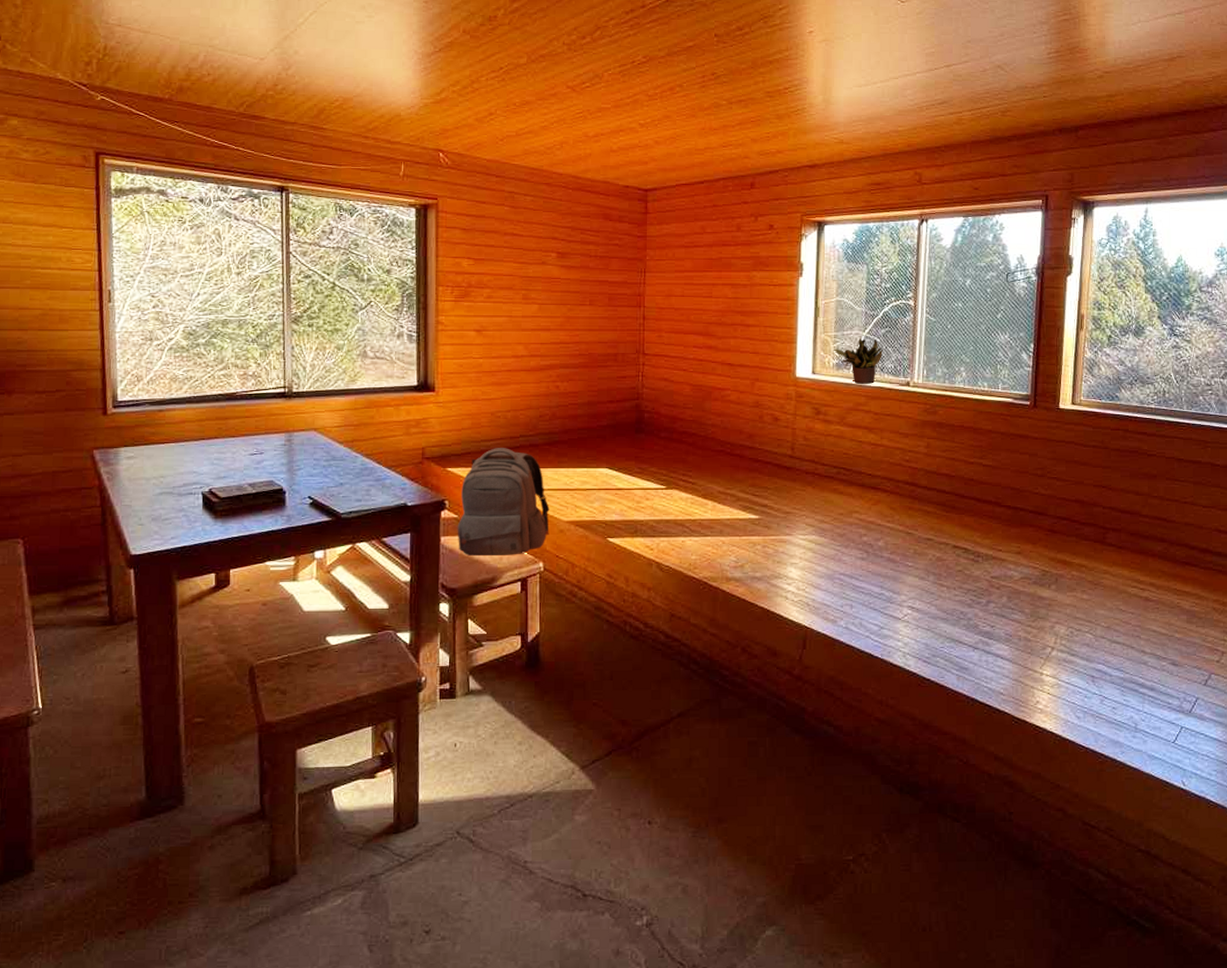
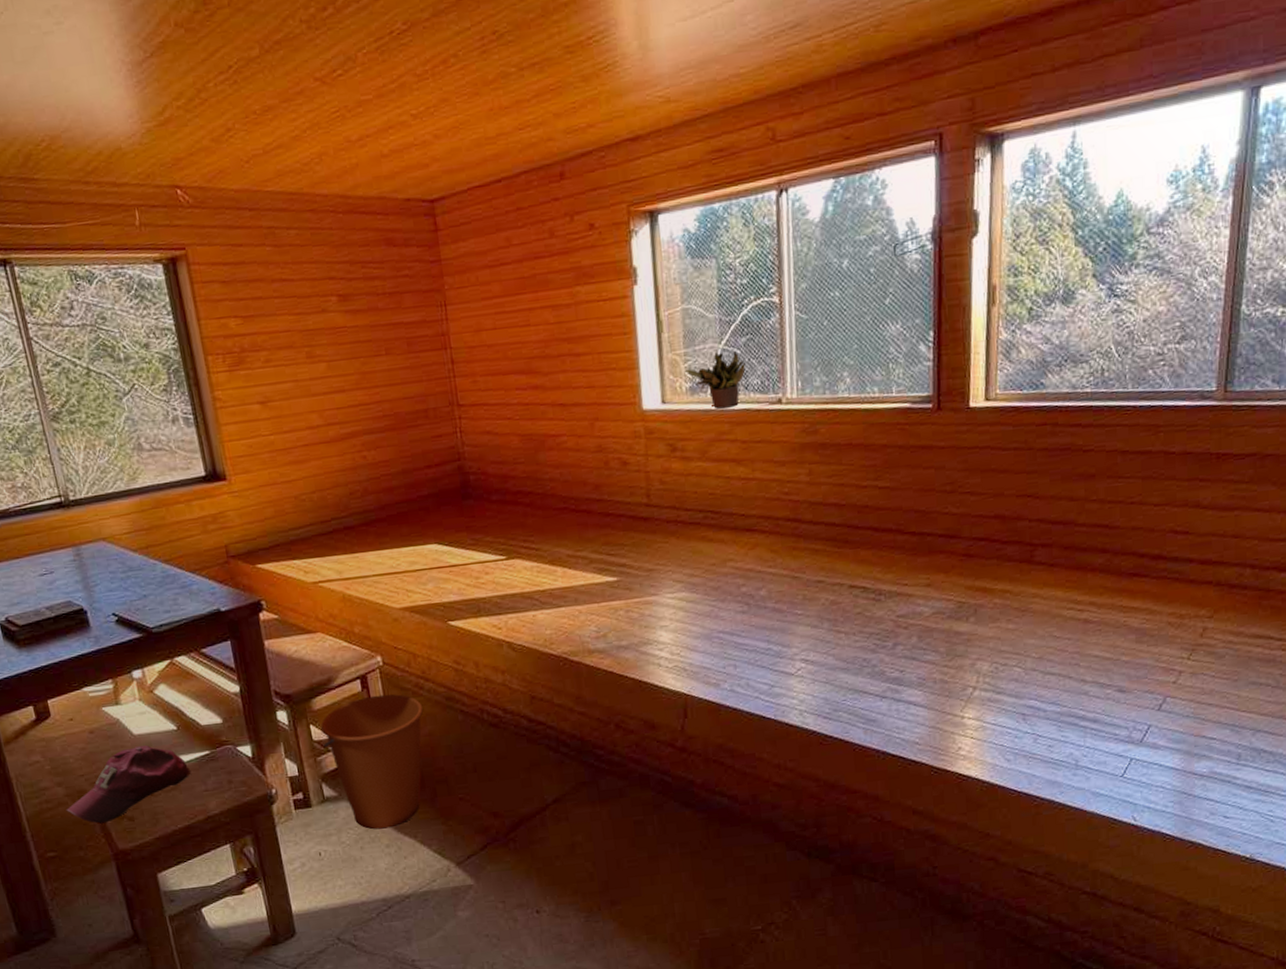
baseball cap: none [223,623,349,694] -> present [66,745,191,824]
backpack: present [457,448,550,557] -> none [276,534,383,658]
bucket: none [477,598,574,726] -> present [321,694,424,830]

